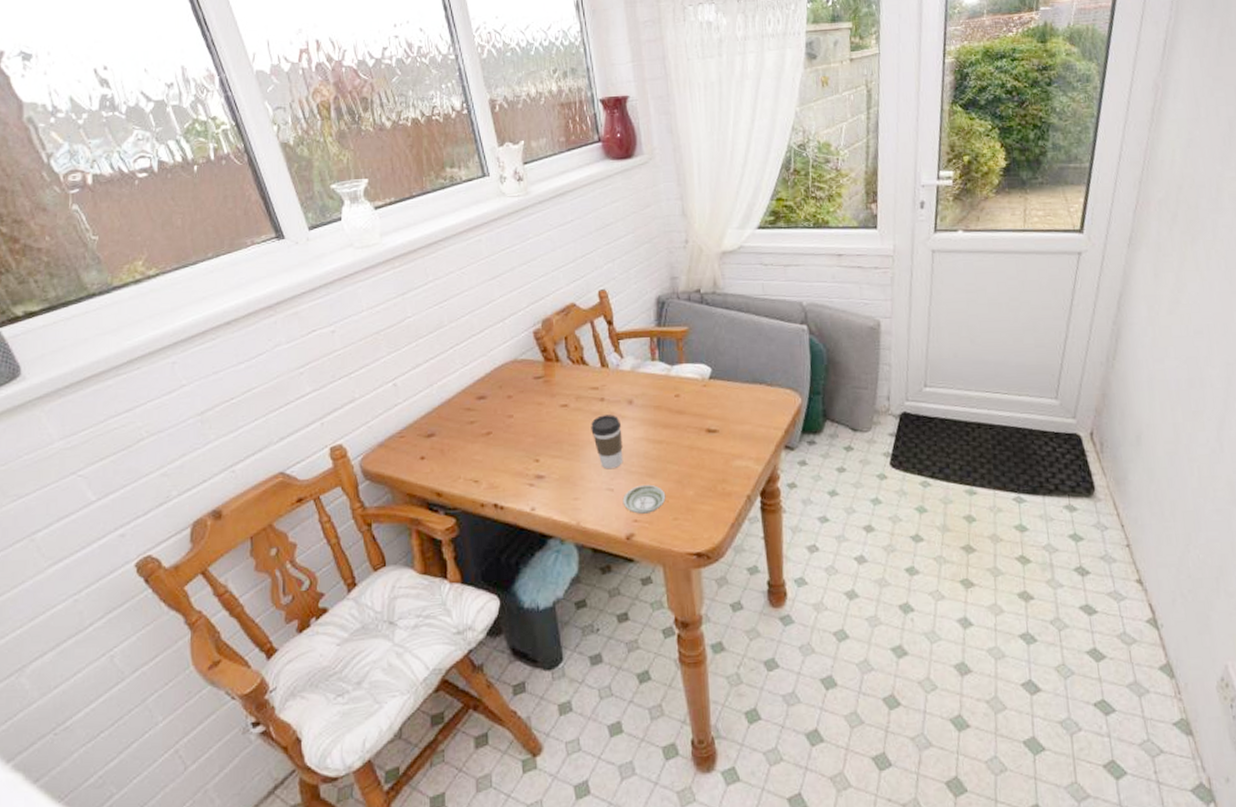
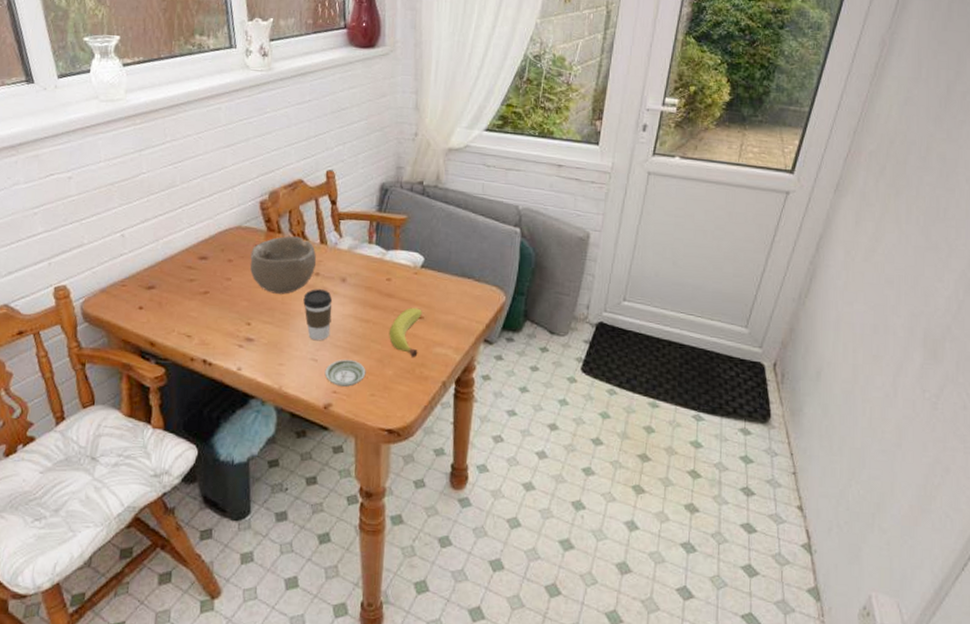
bowl: none [530,362,600,426] -> present [250,236,317,294]
fruit: none [684,422,718,475] -> present [388,307,422,359]

